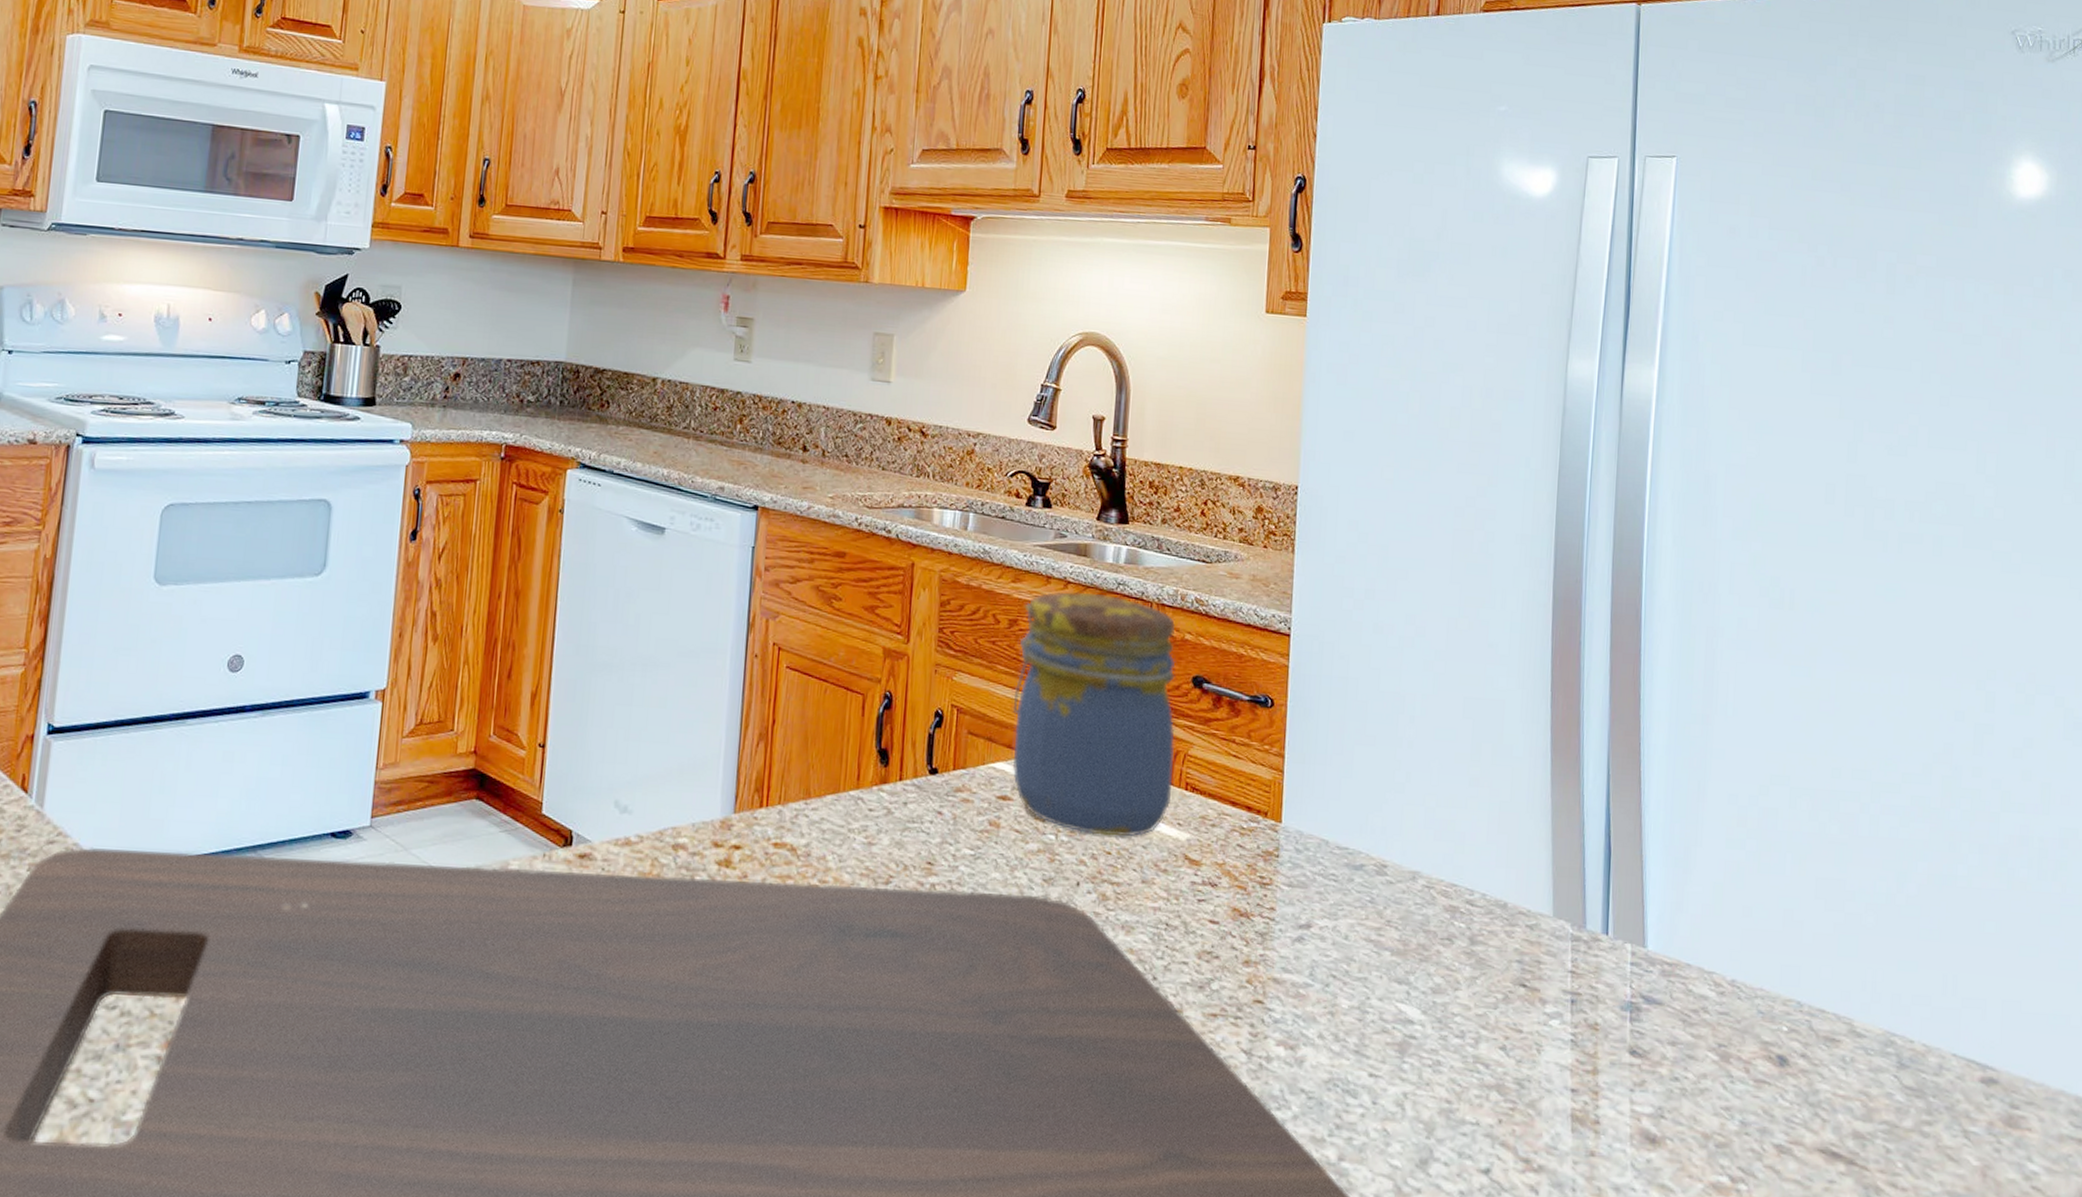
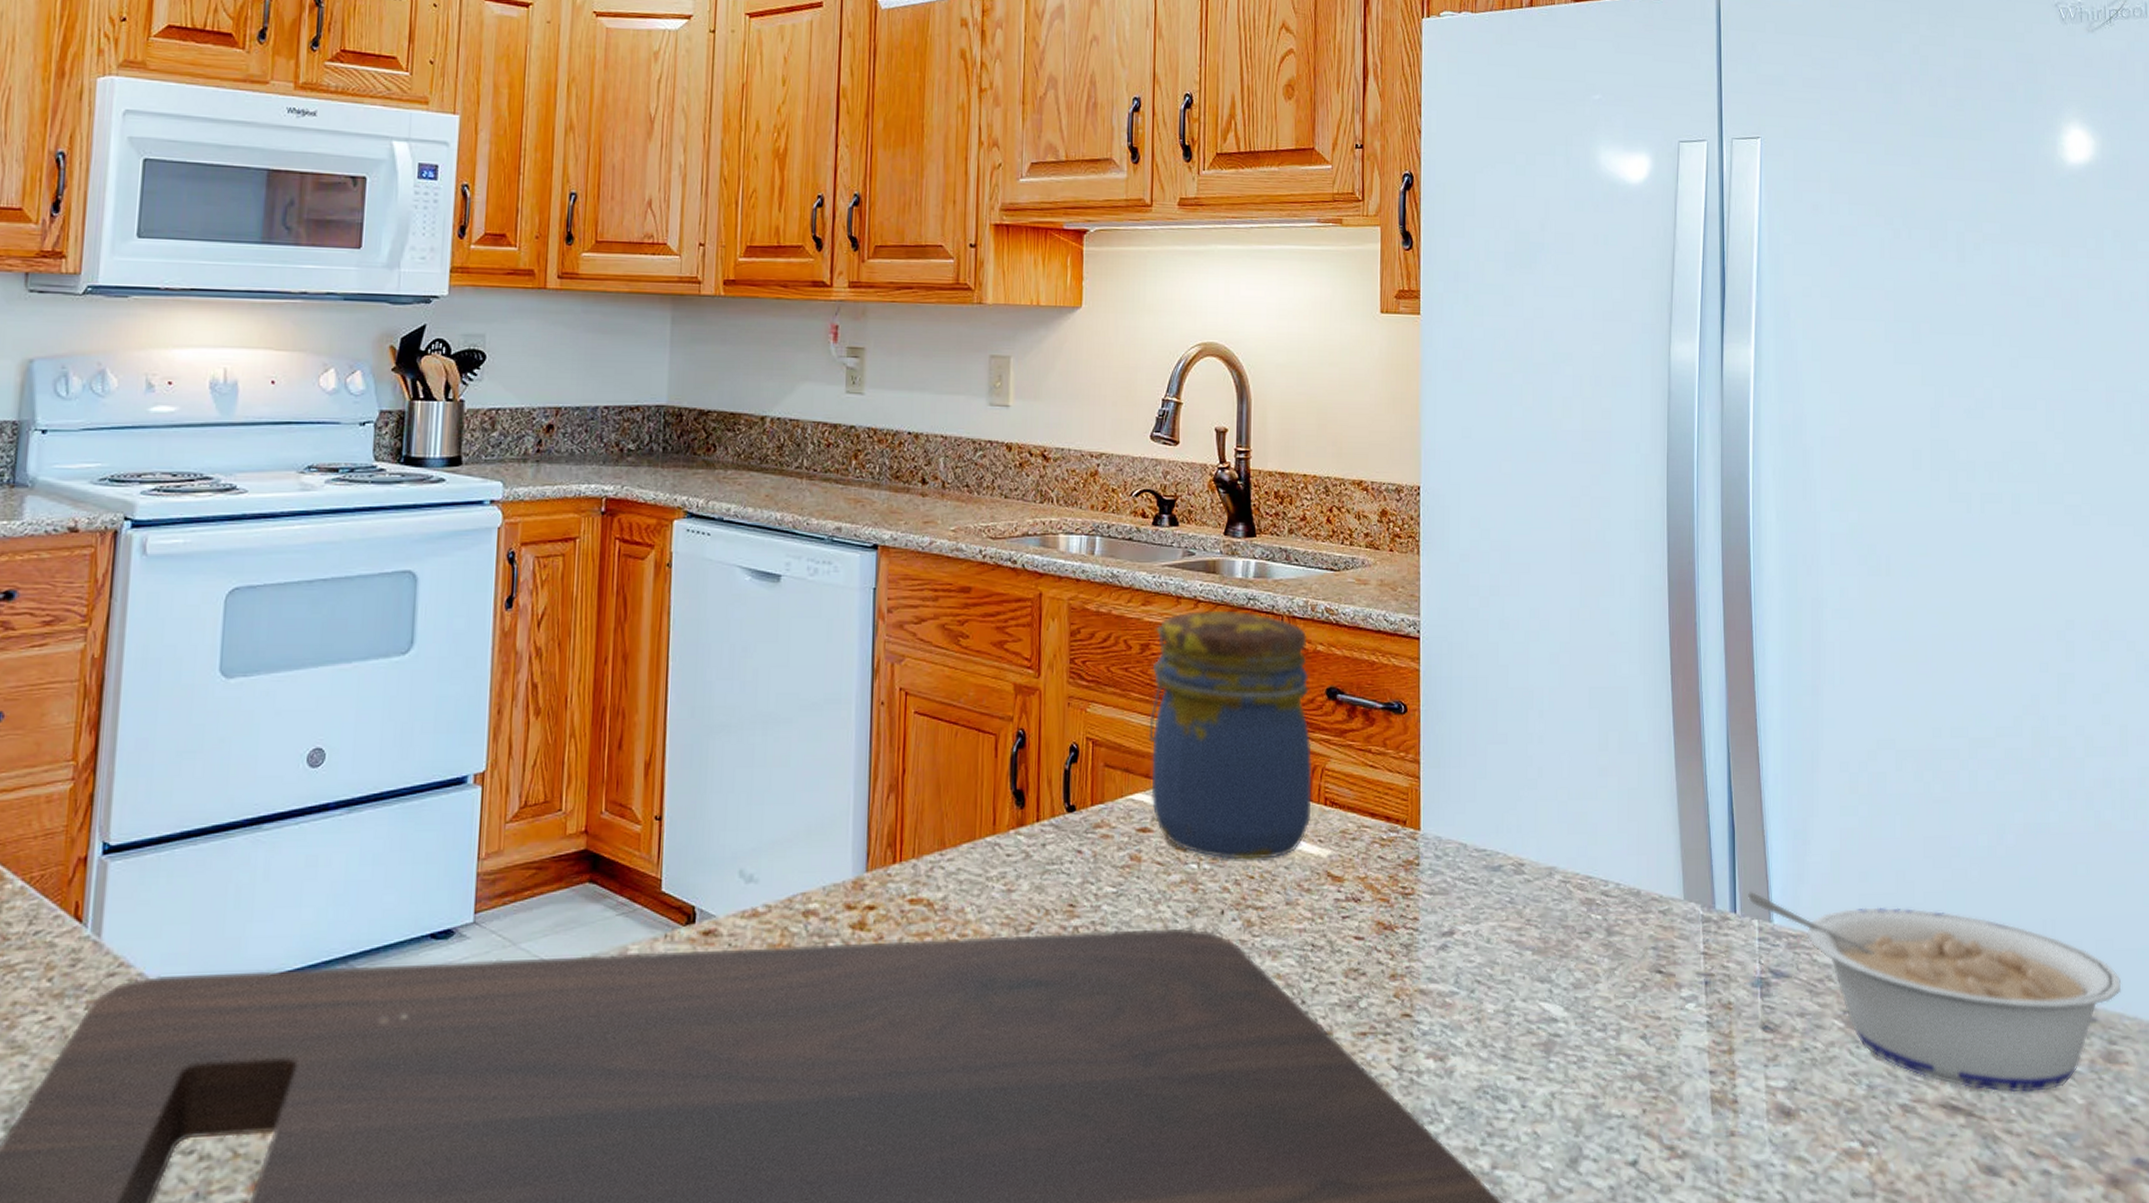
legume: none [1620,914,2029,1148] -> present [1747,890,2122,1093]

